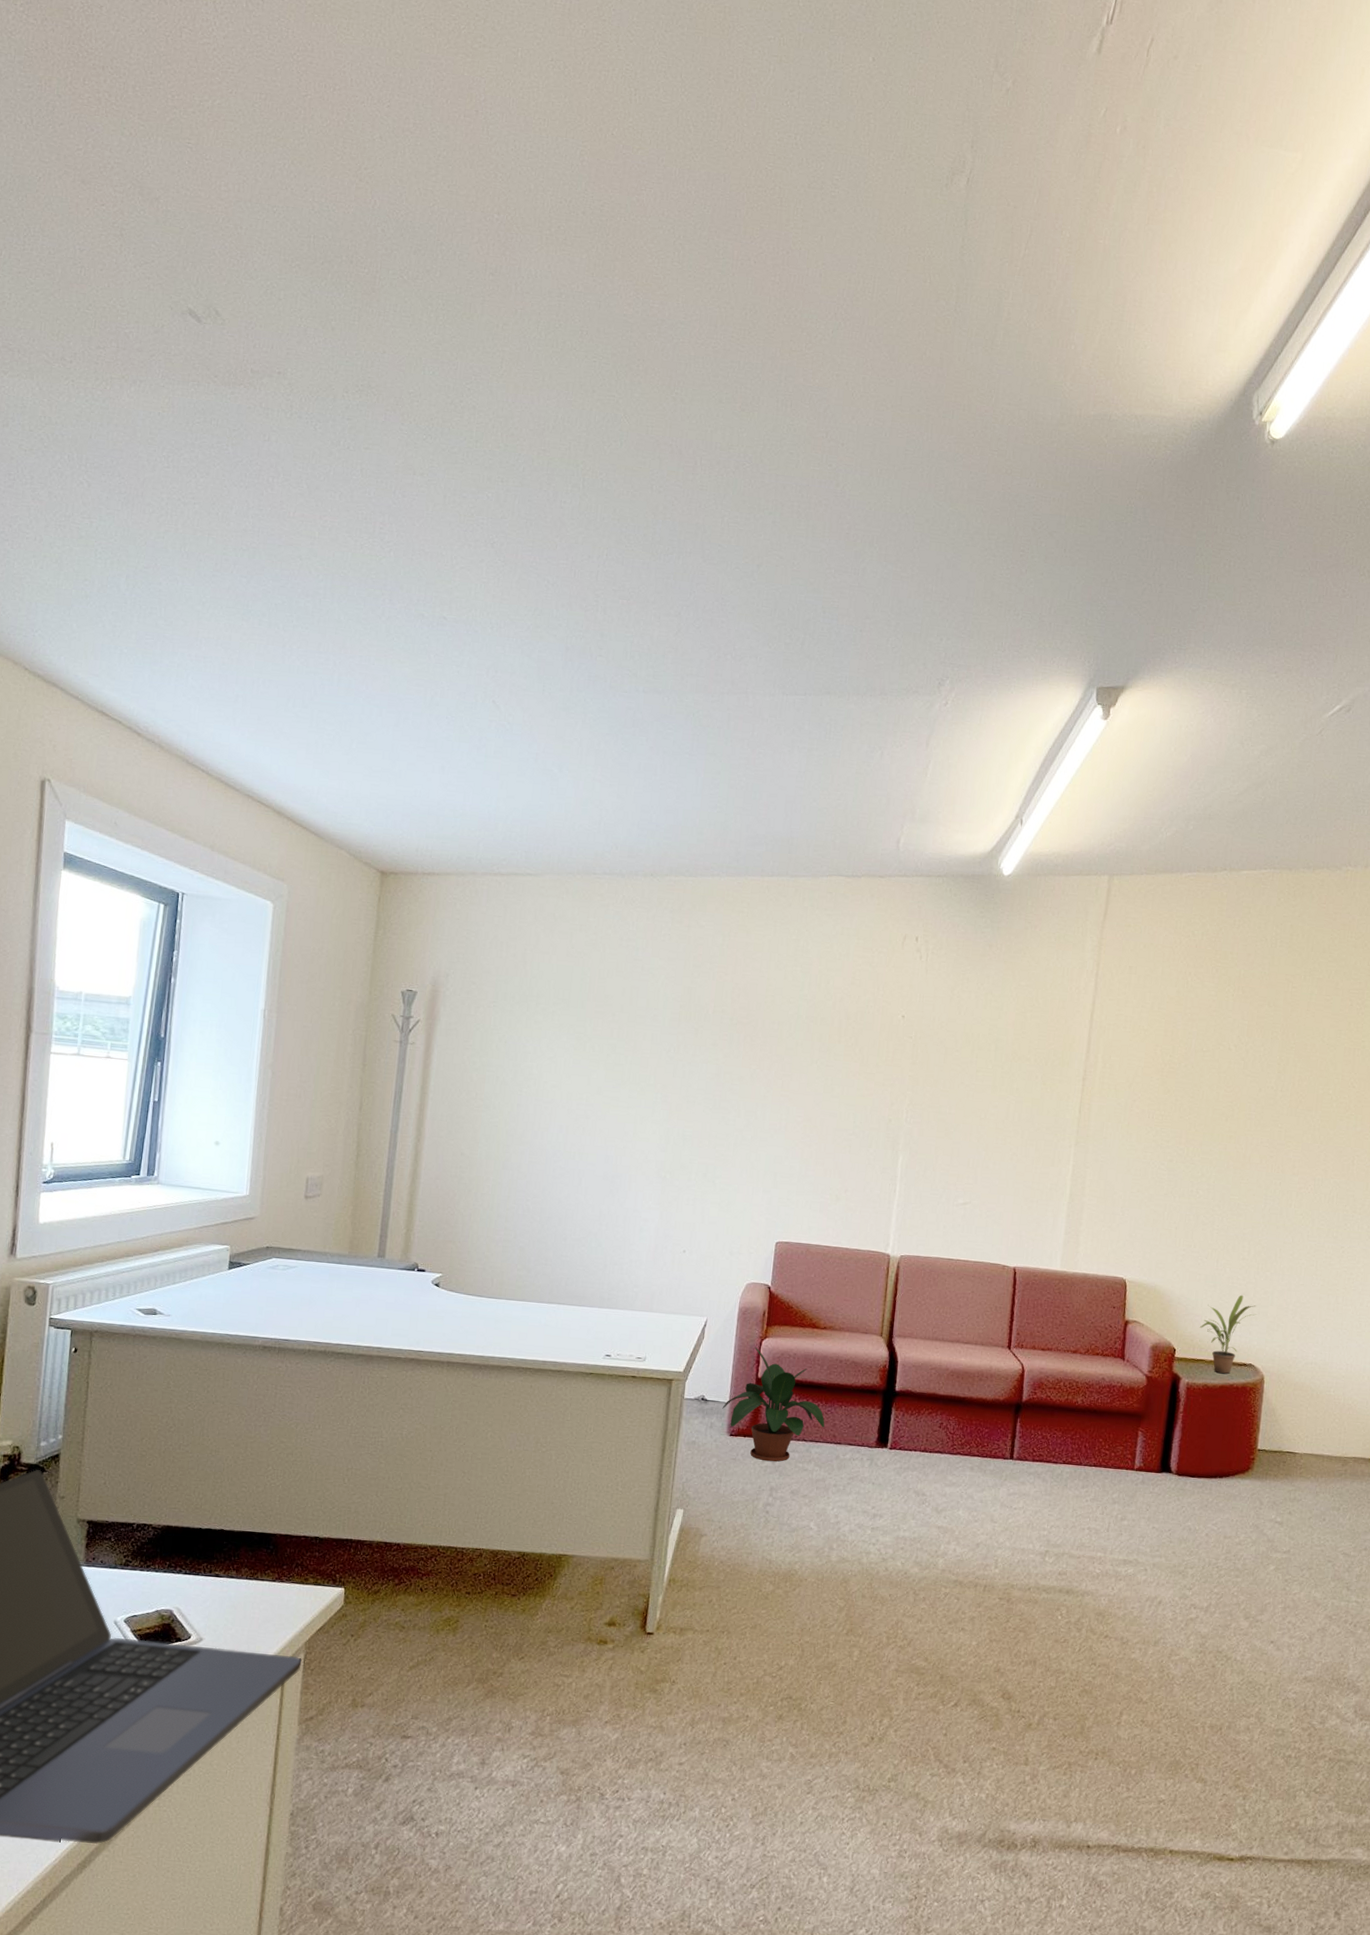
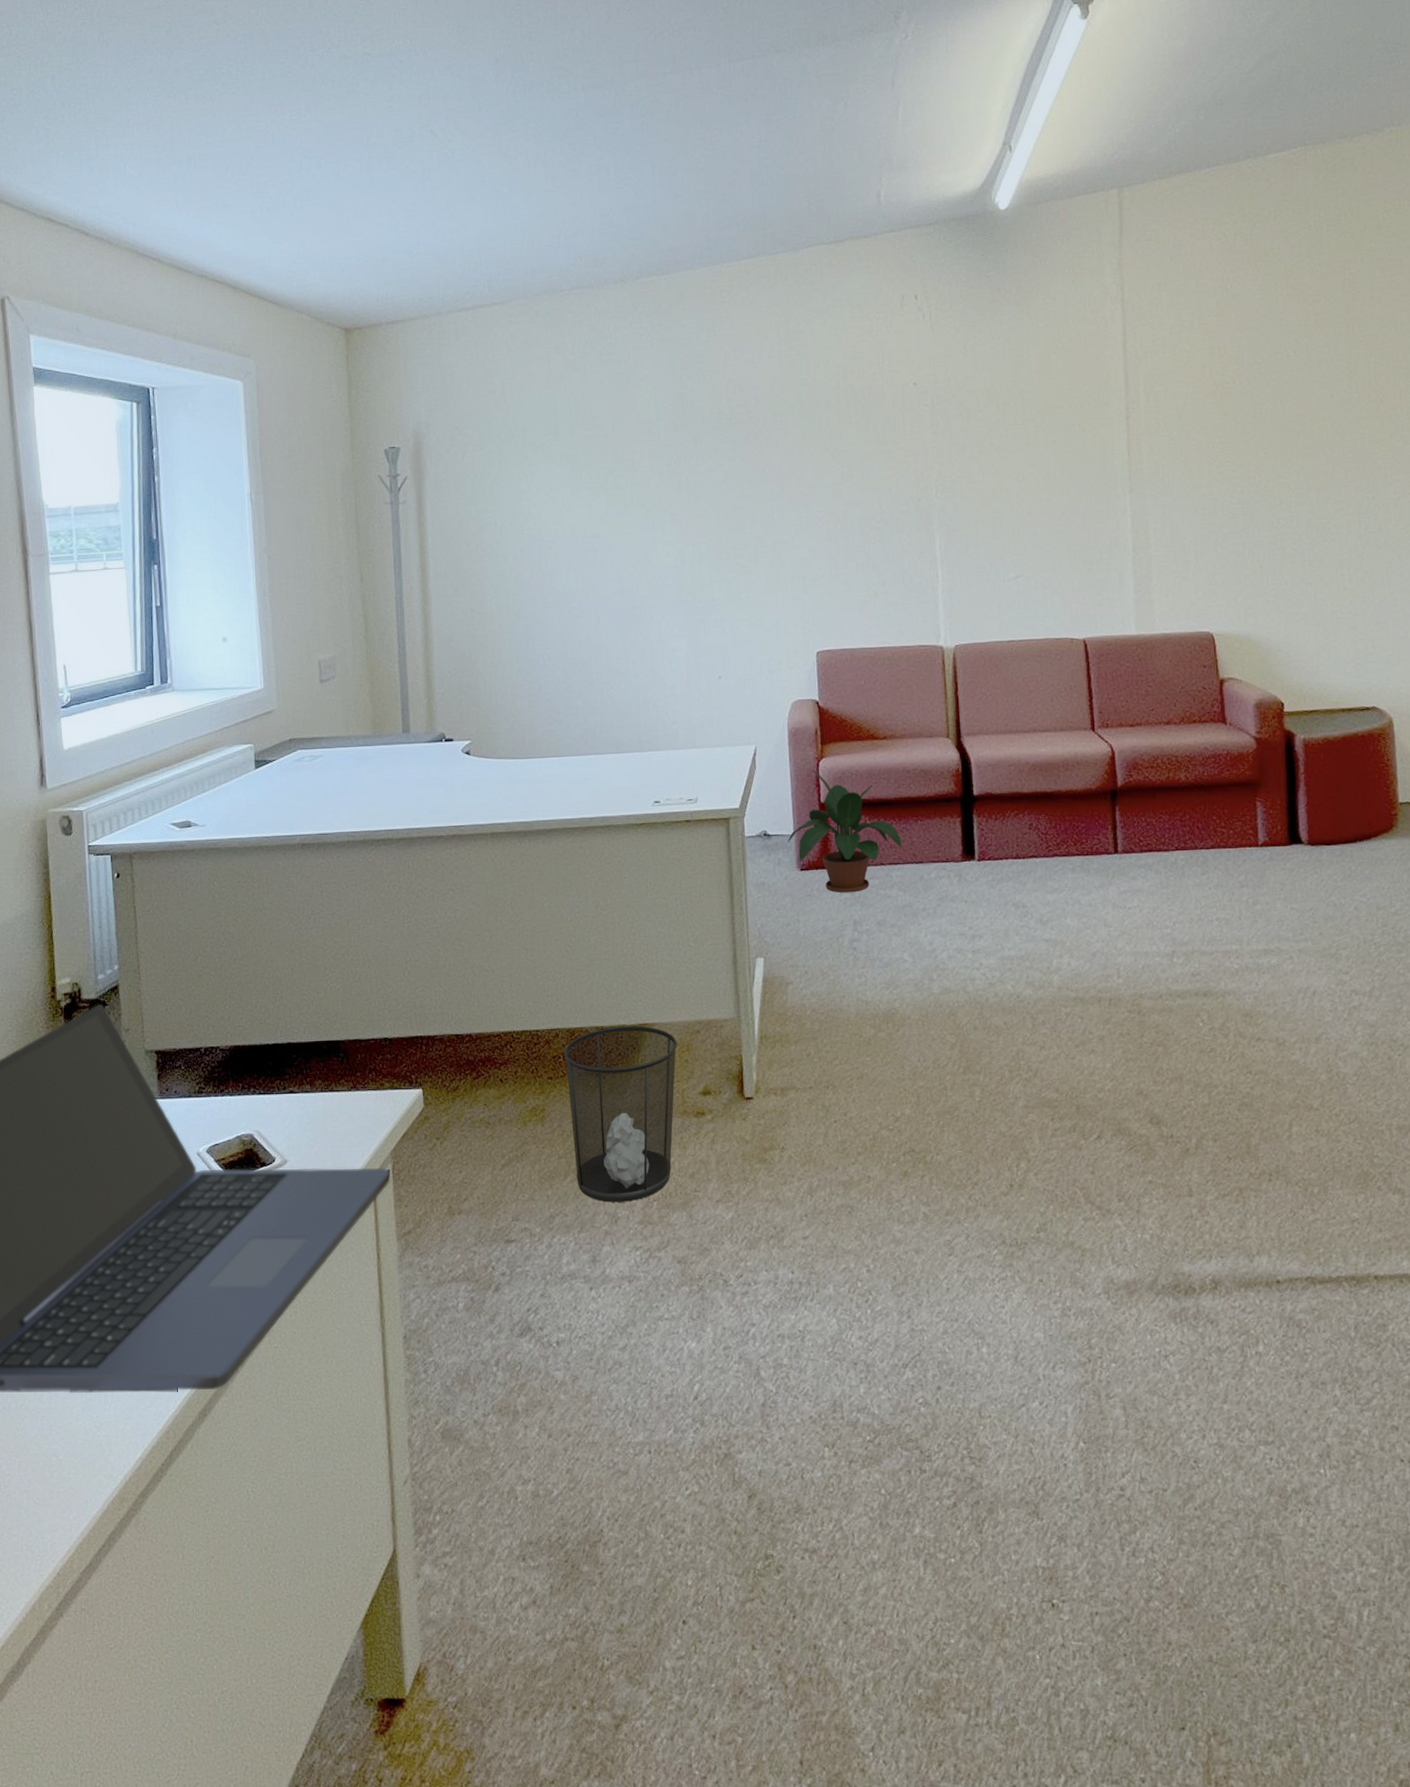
waste bin: none [478,1553,592,1714] -> present [564,1025,677,1202]
potted plant: present [1199,1295,1256,1374] -> none [1307,630,1371,723]

